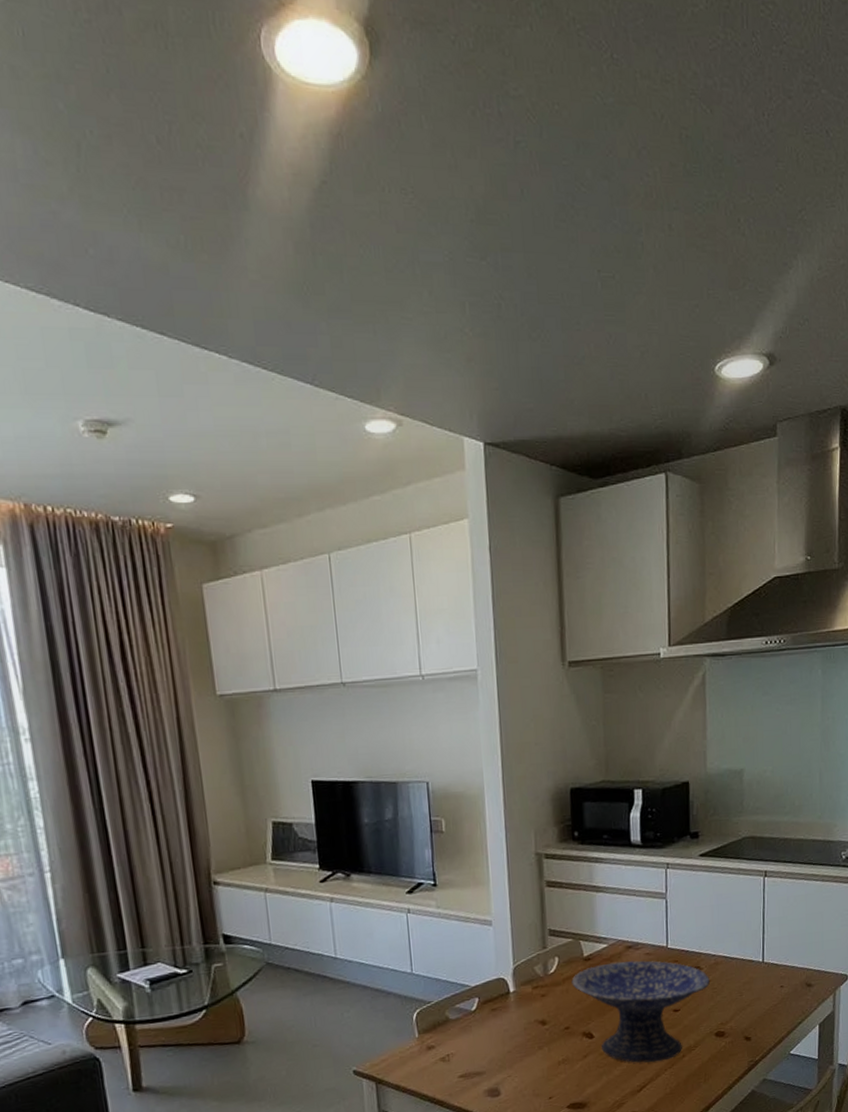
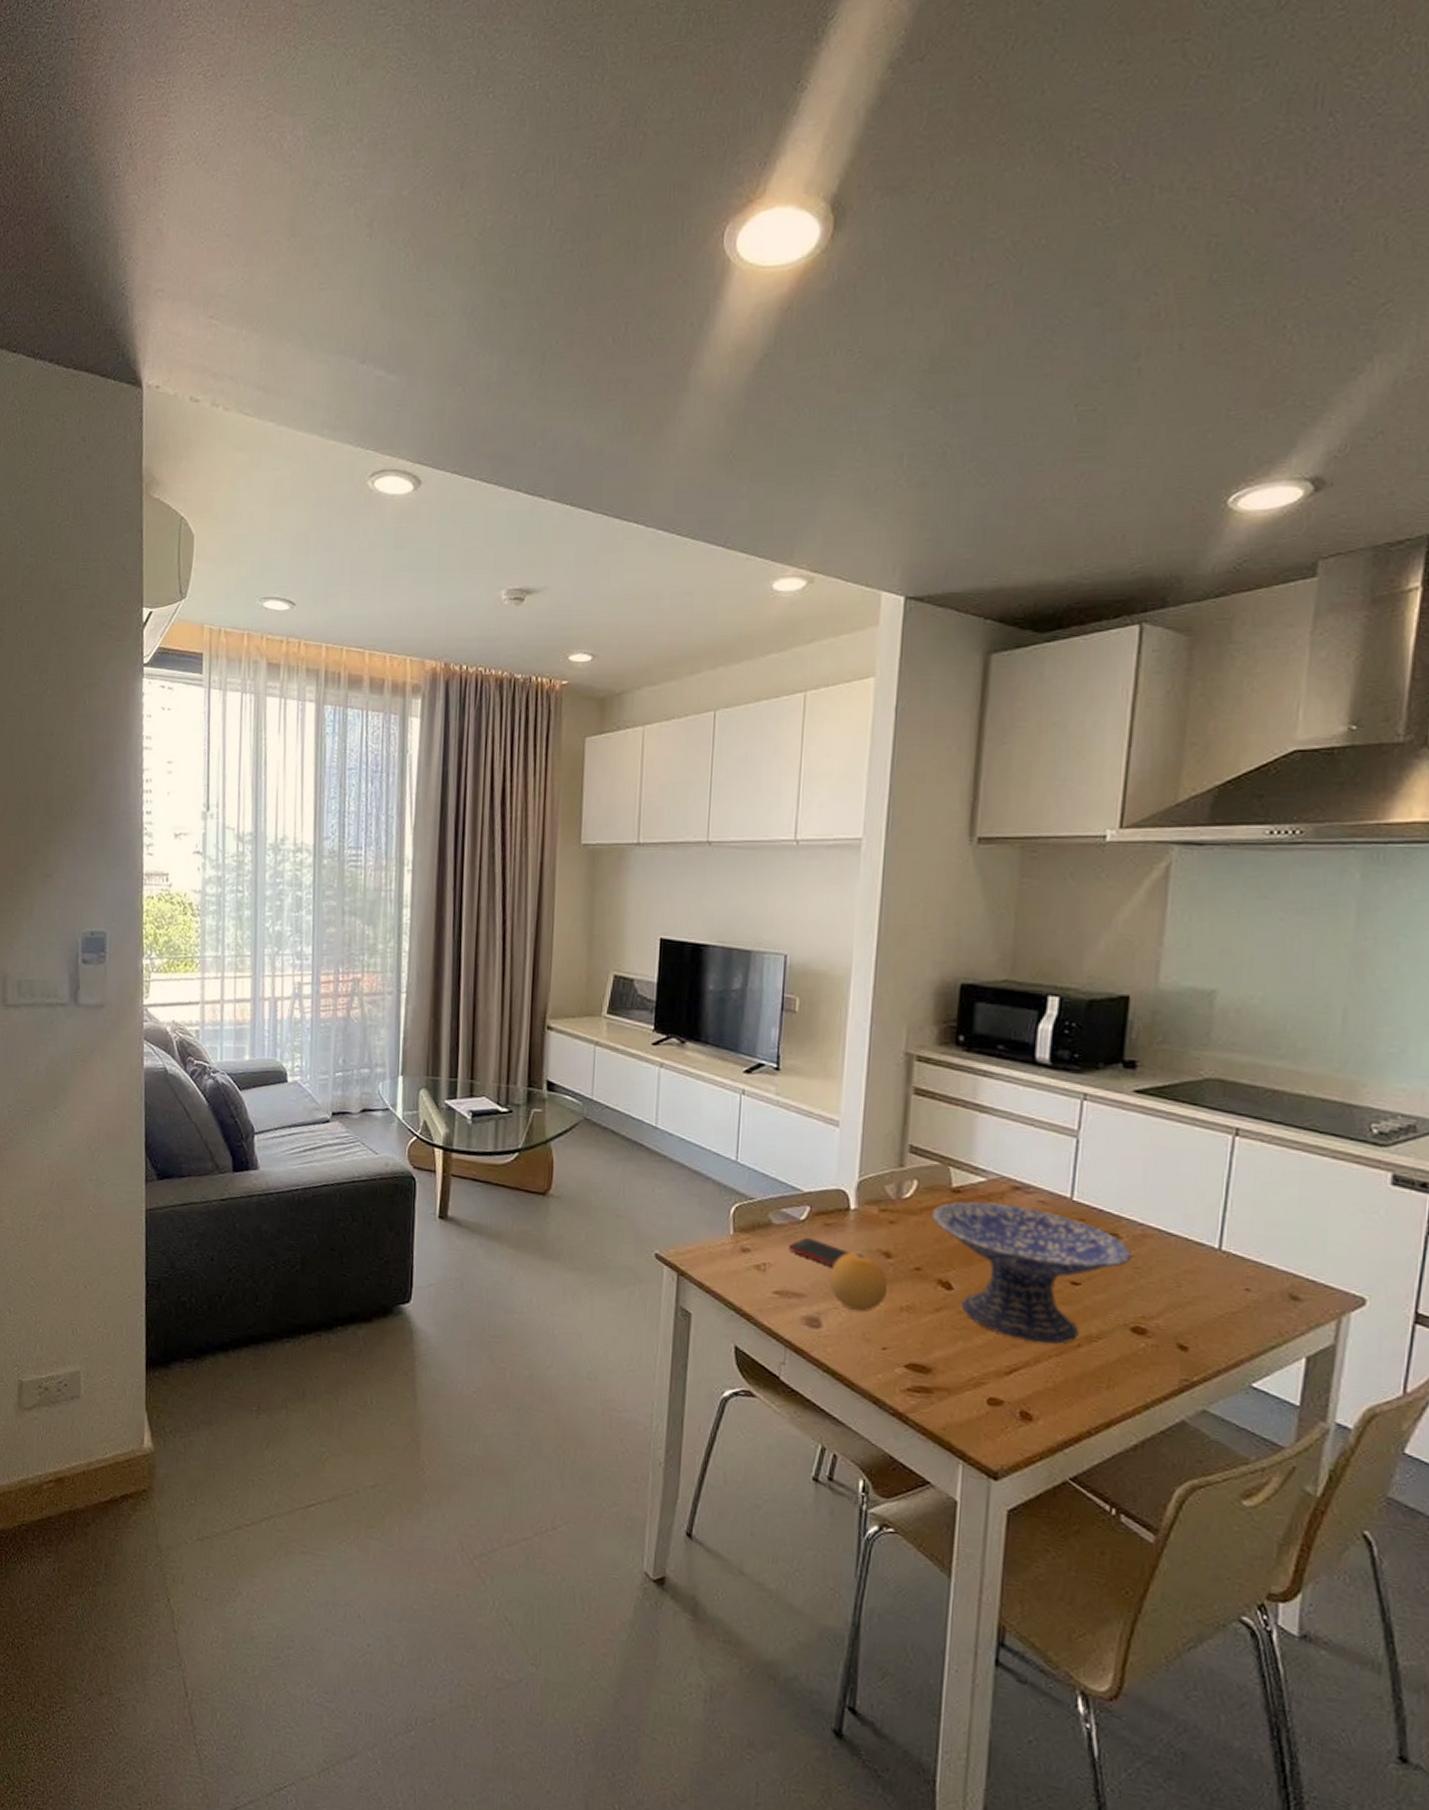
cell phone: none [466,1023,515,1044] -> present [789,1237,850,1267]
fruit: none [501,1025,547,1075] -> present [829,1251,888,1313]

